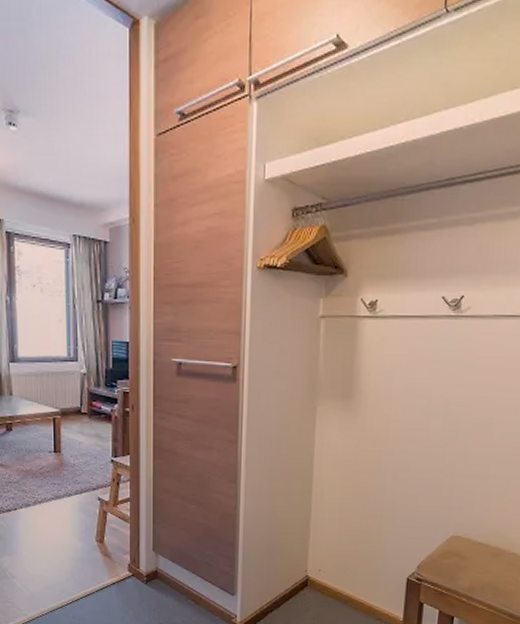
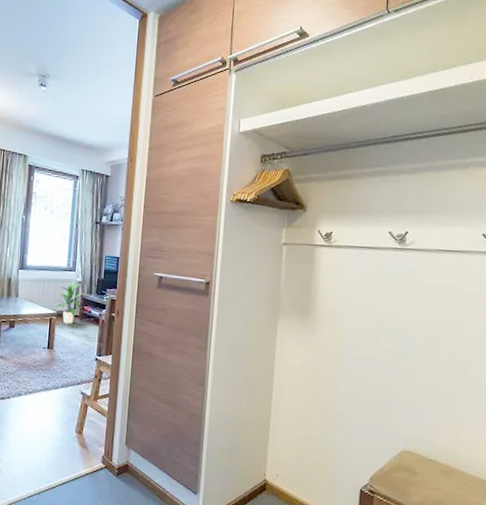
indoor plant: none [55,375,90,423] -> present [53,282,83,324]

